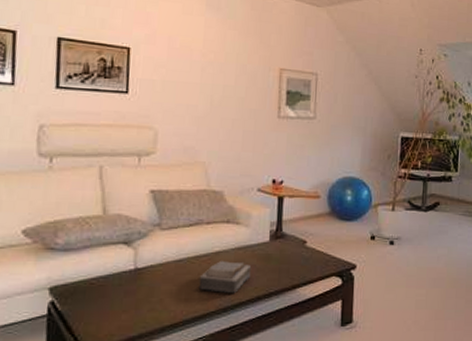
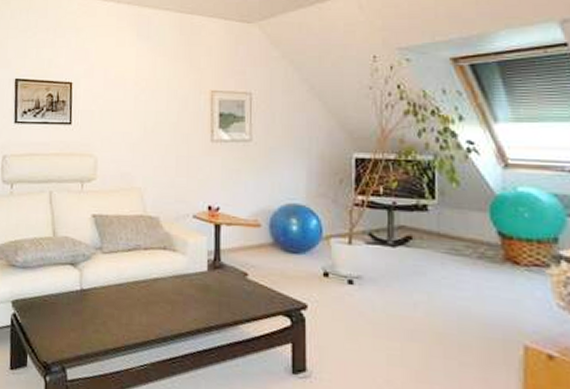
bible: present [198,261,252,293] -> none [138,288,190,323]

